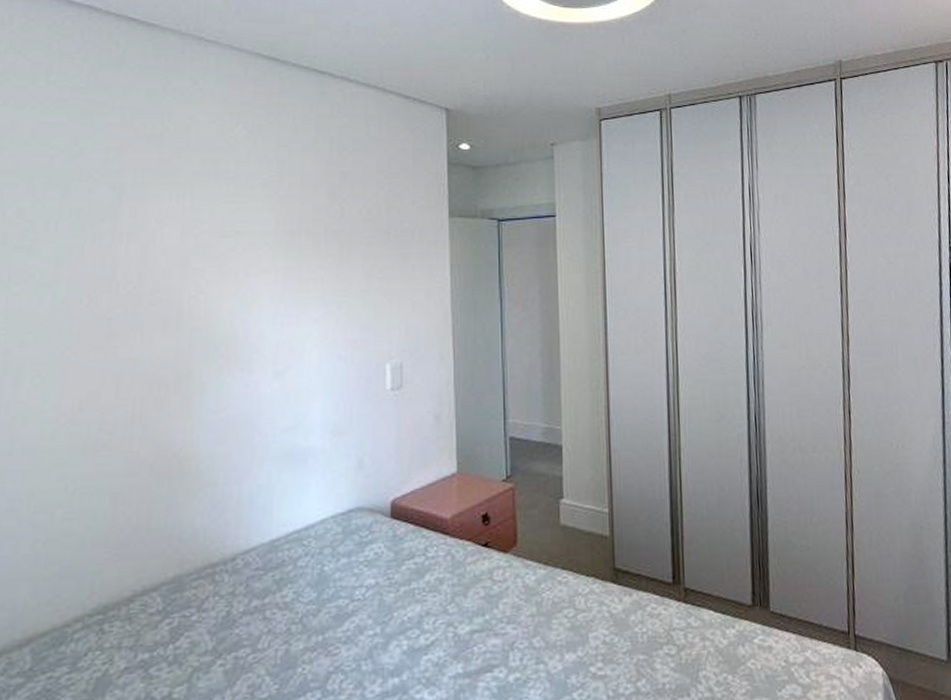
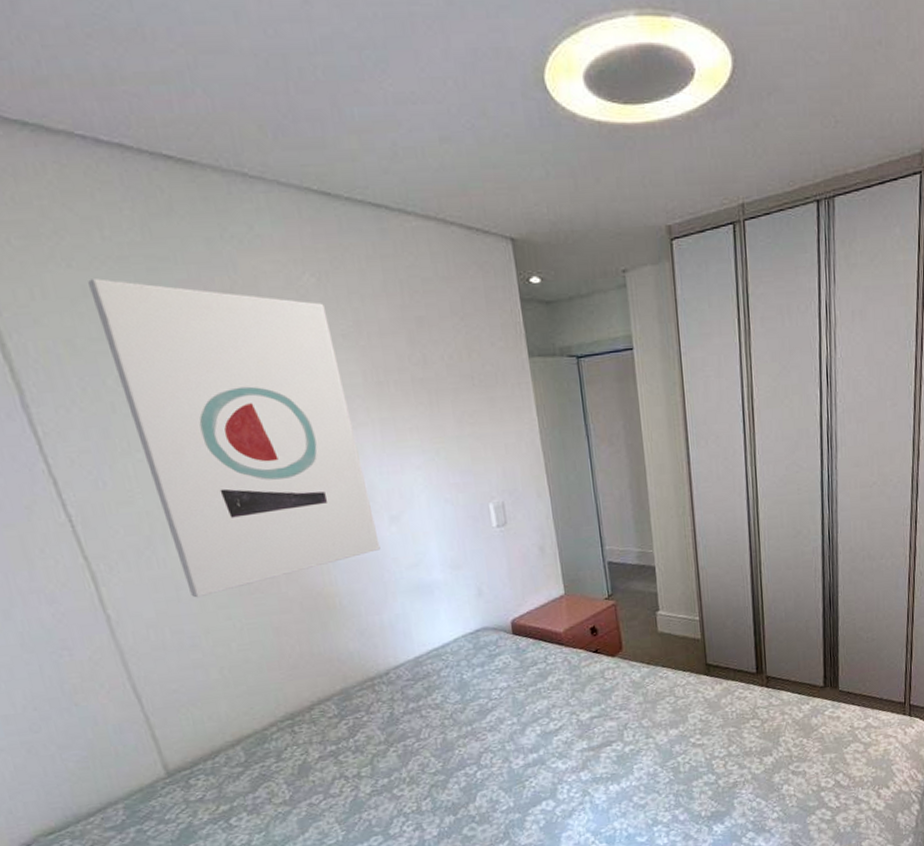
wall art: none [18,117,257,452] -> present [88,278,381,598]

